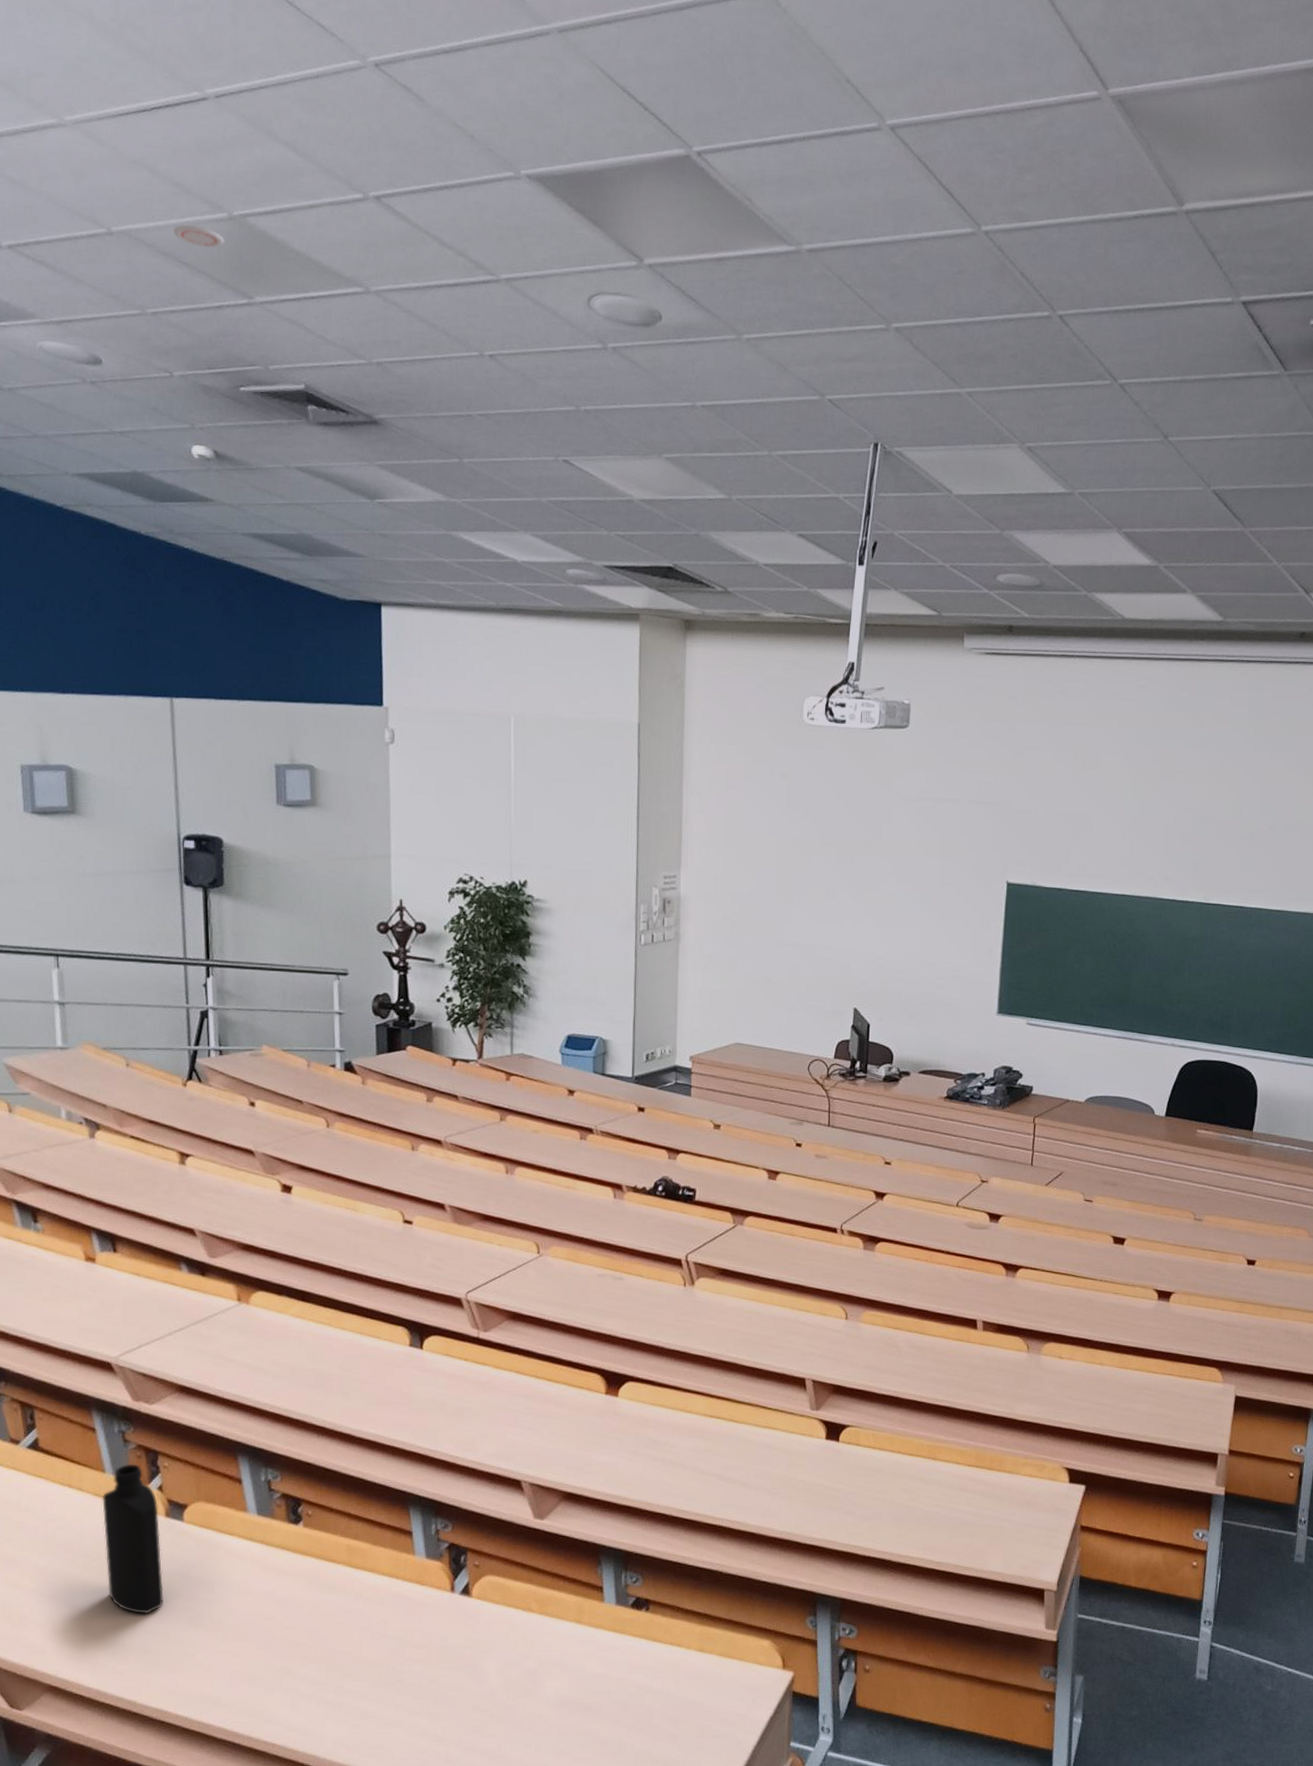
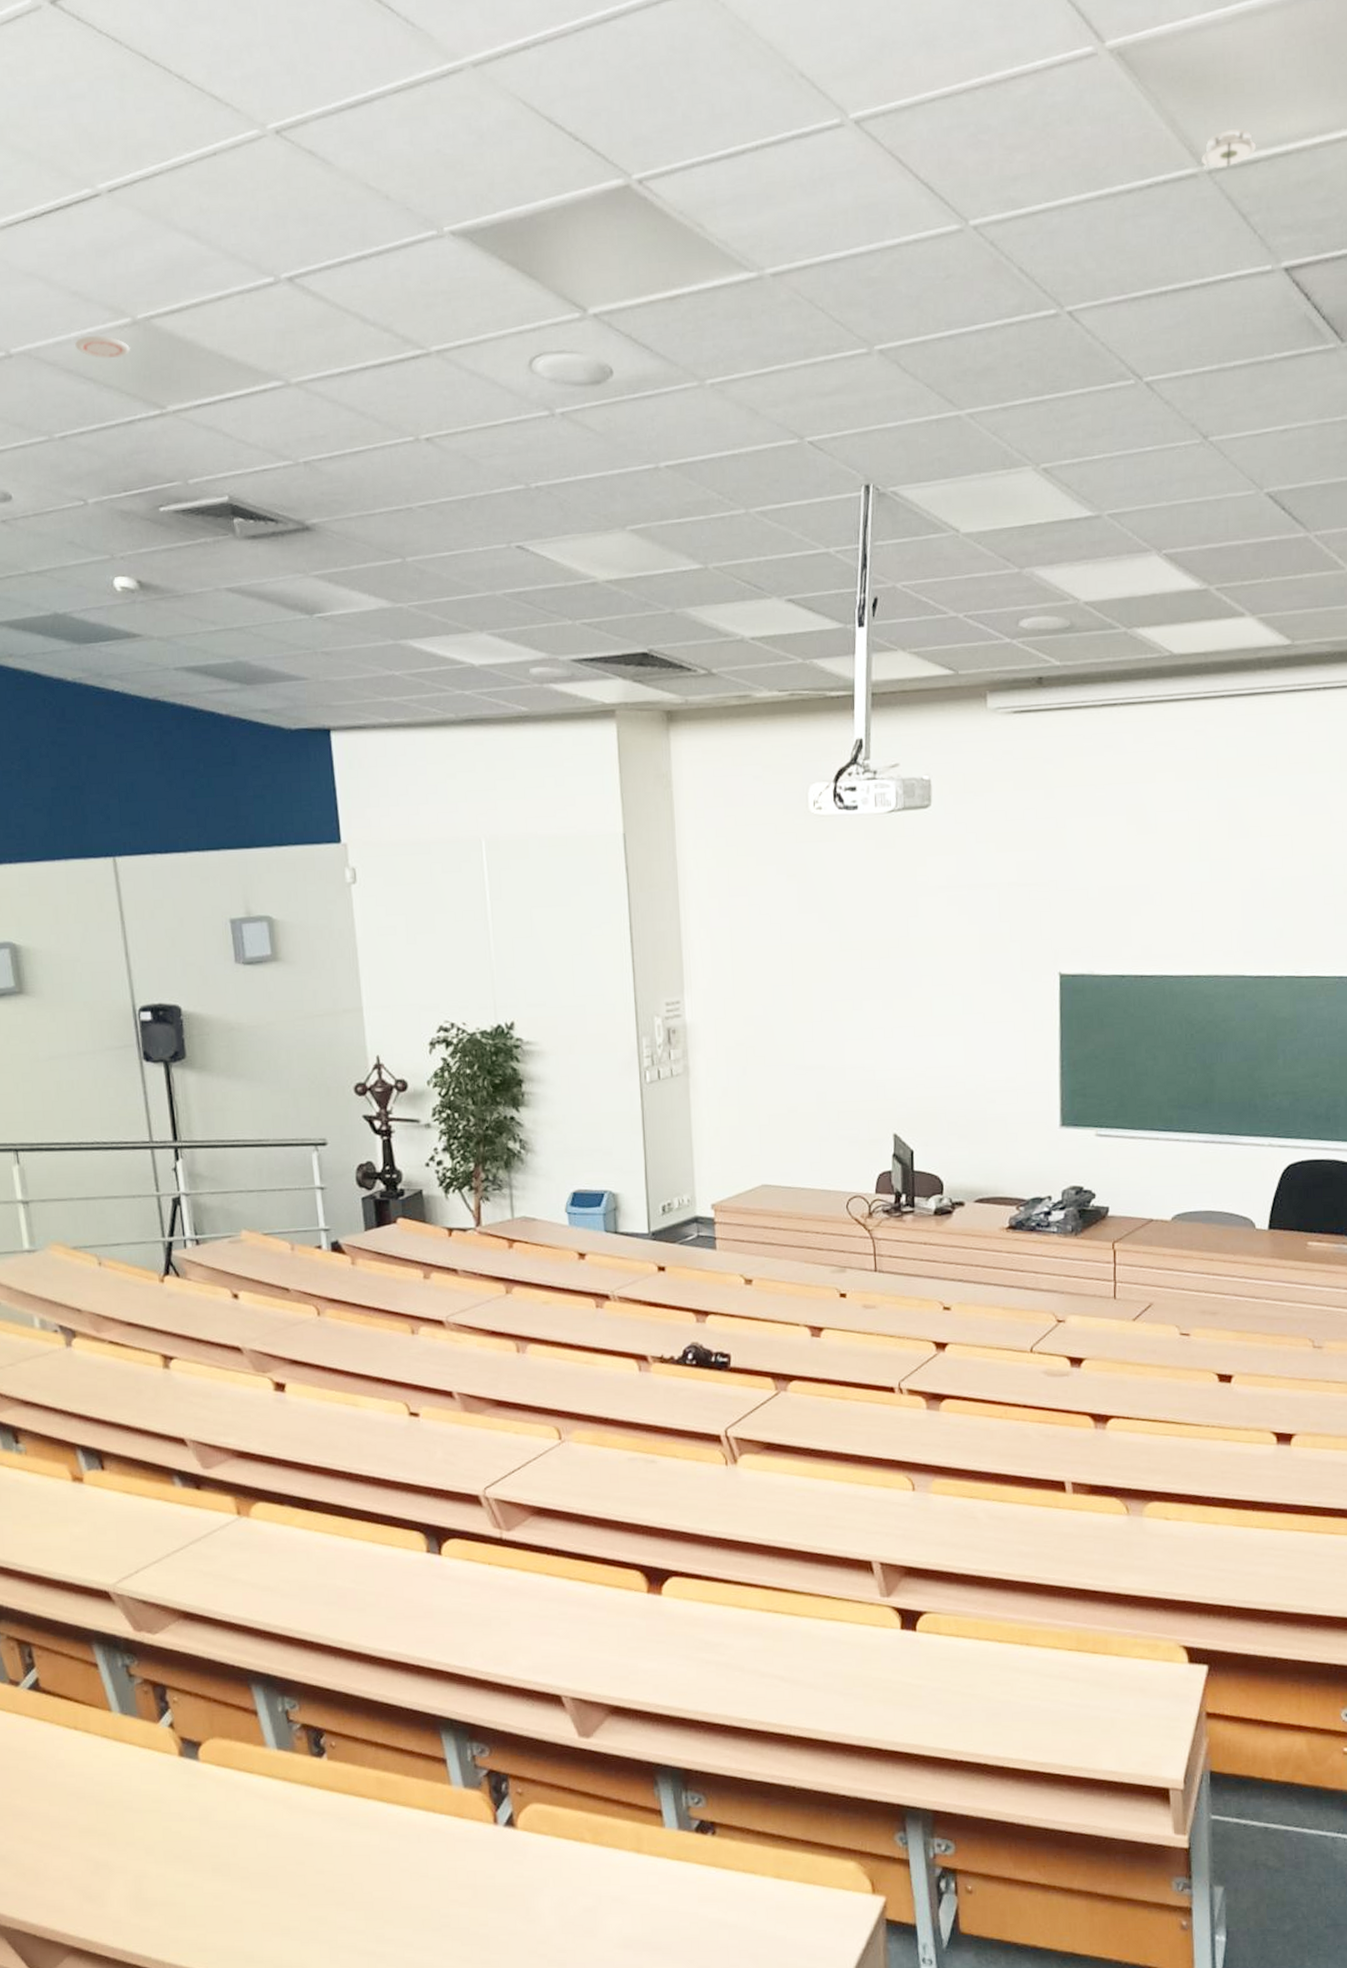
bottle: present [102,1464,164,1614] -> none [111,1700,185,1864]
smoke detector: none [1180,178,1227,212] -> present [1201,129,1256,173]

